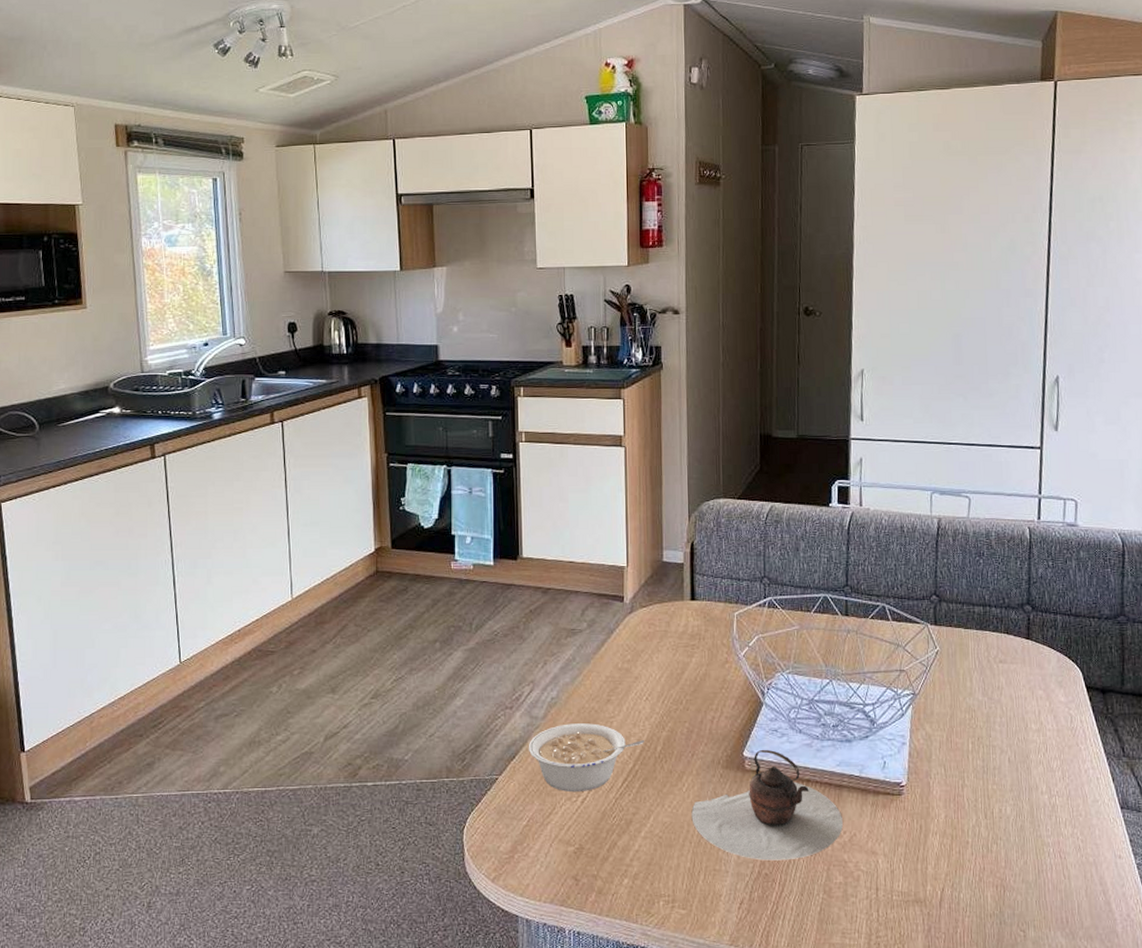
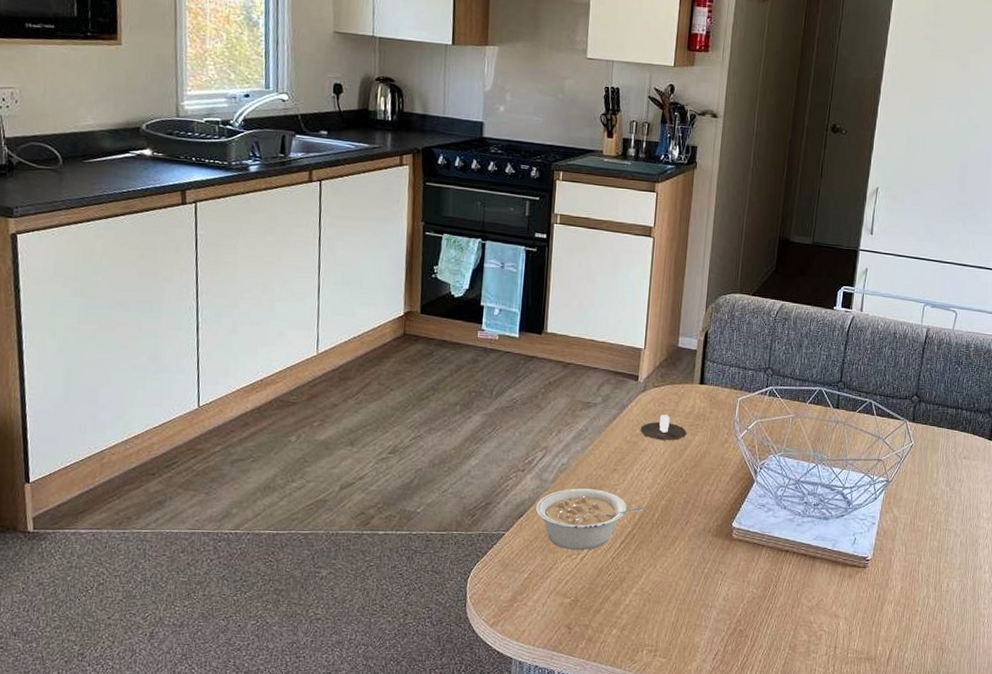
candle: none [631,637,682,665] -> present [640,415,687,441]
teapot: present [691,749,843,861] -> none [679,521,813,619]

